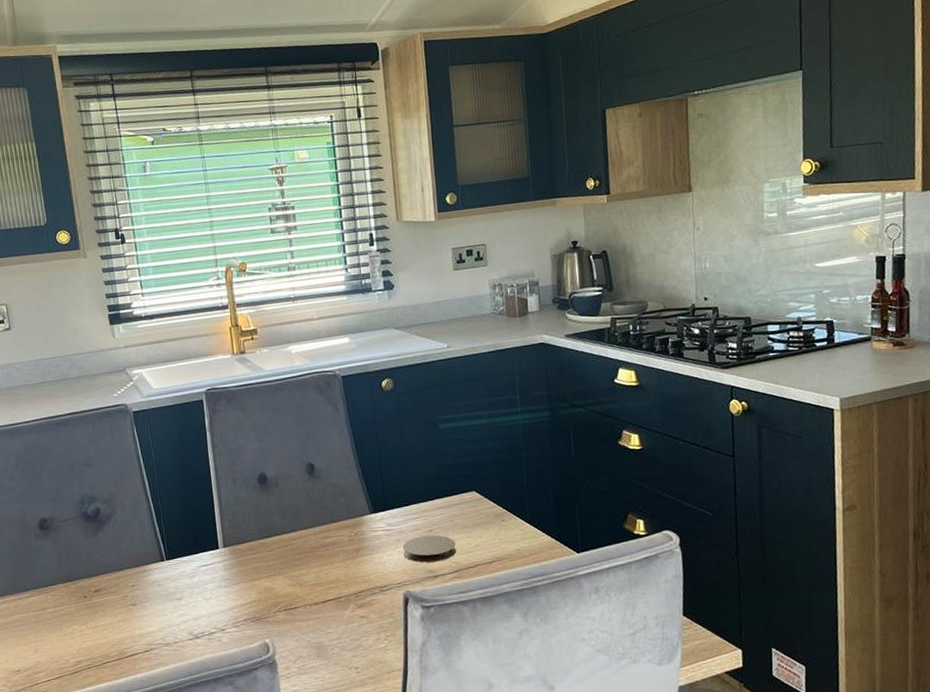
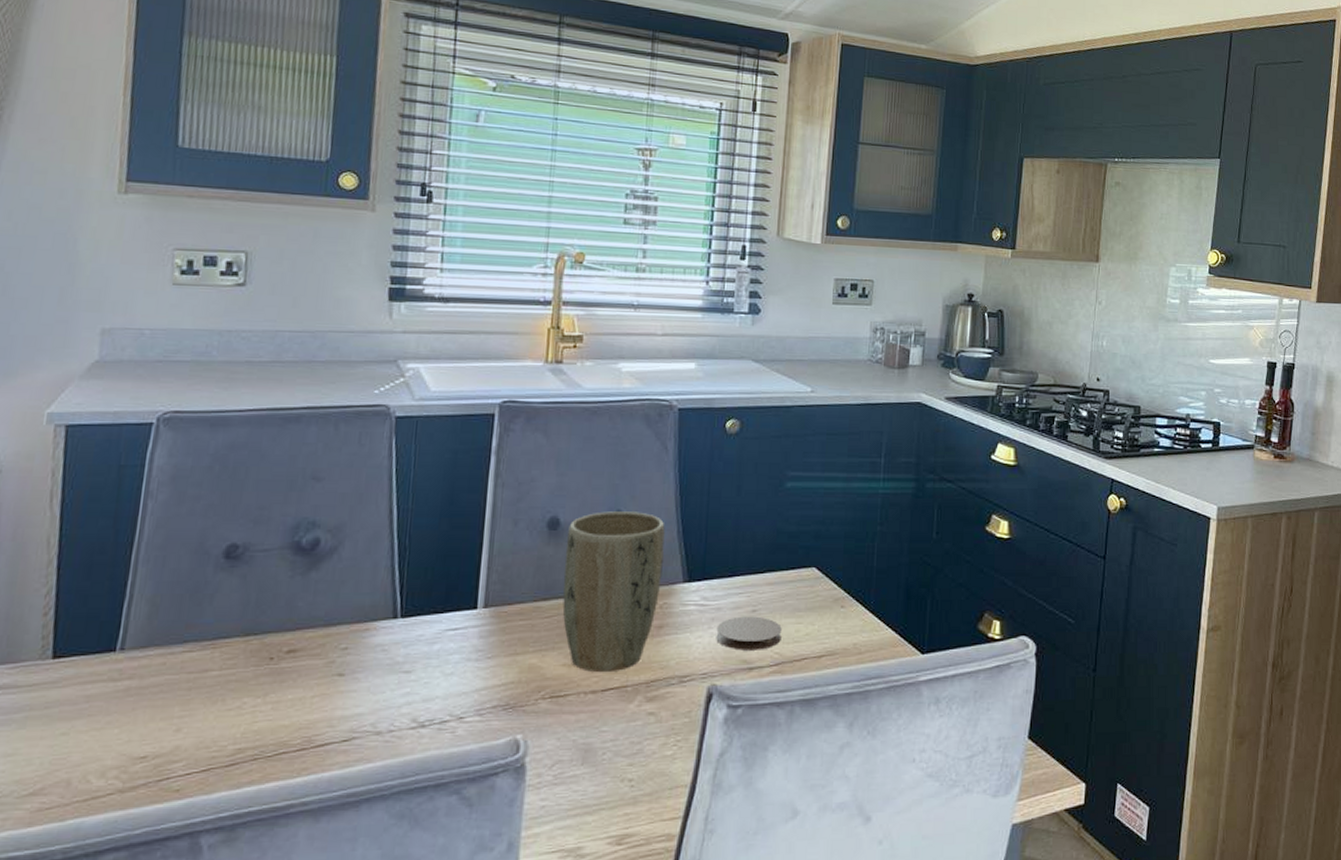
plant pot: none [274,462,353,589] -> present [562,511,665,673]

